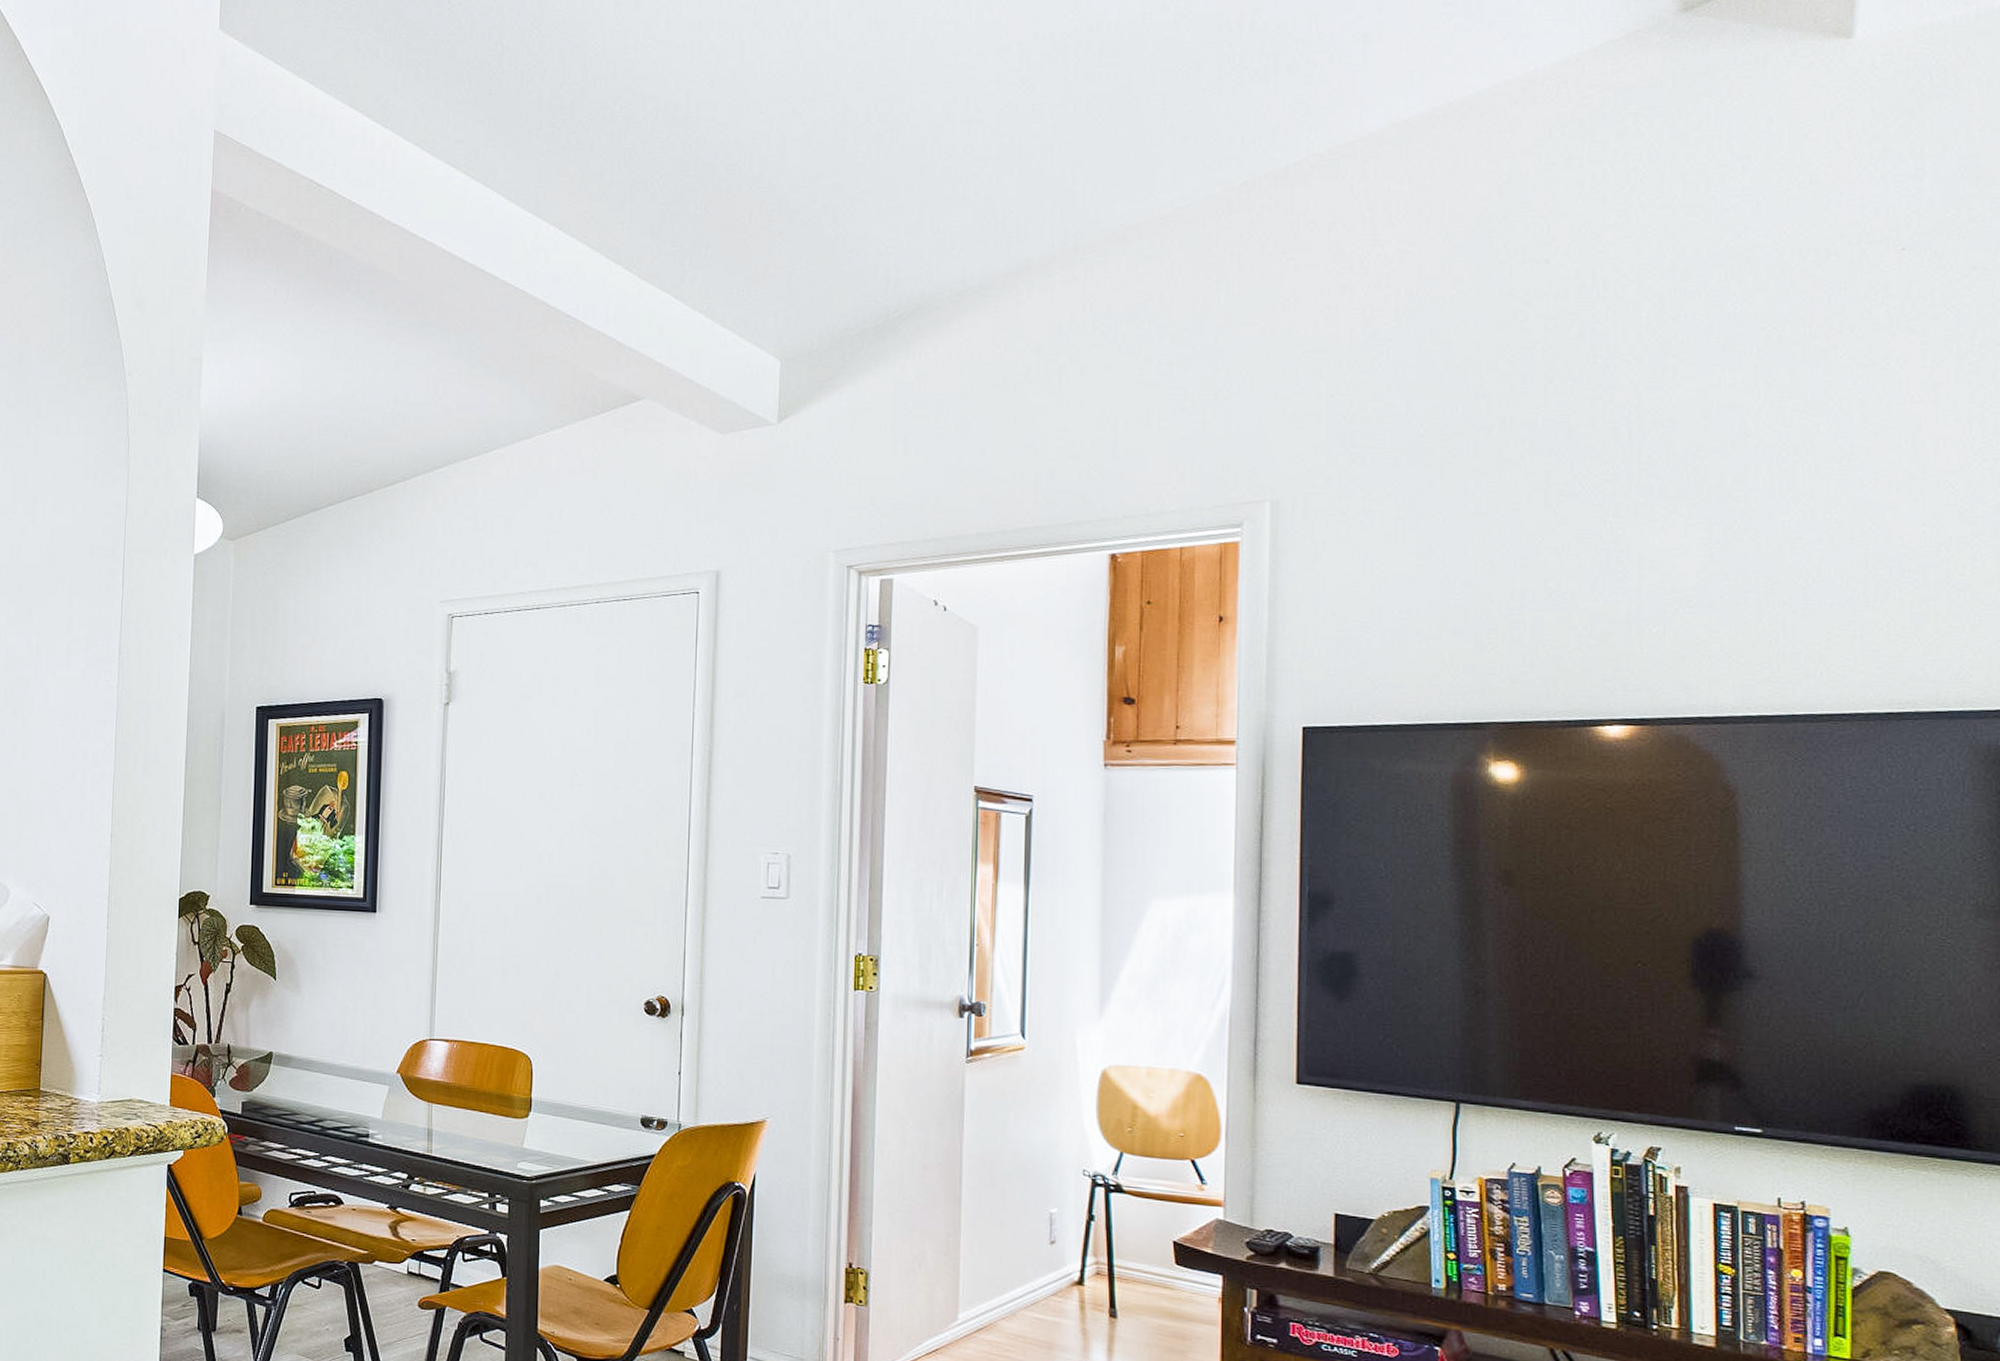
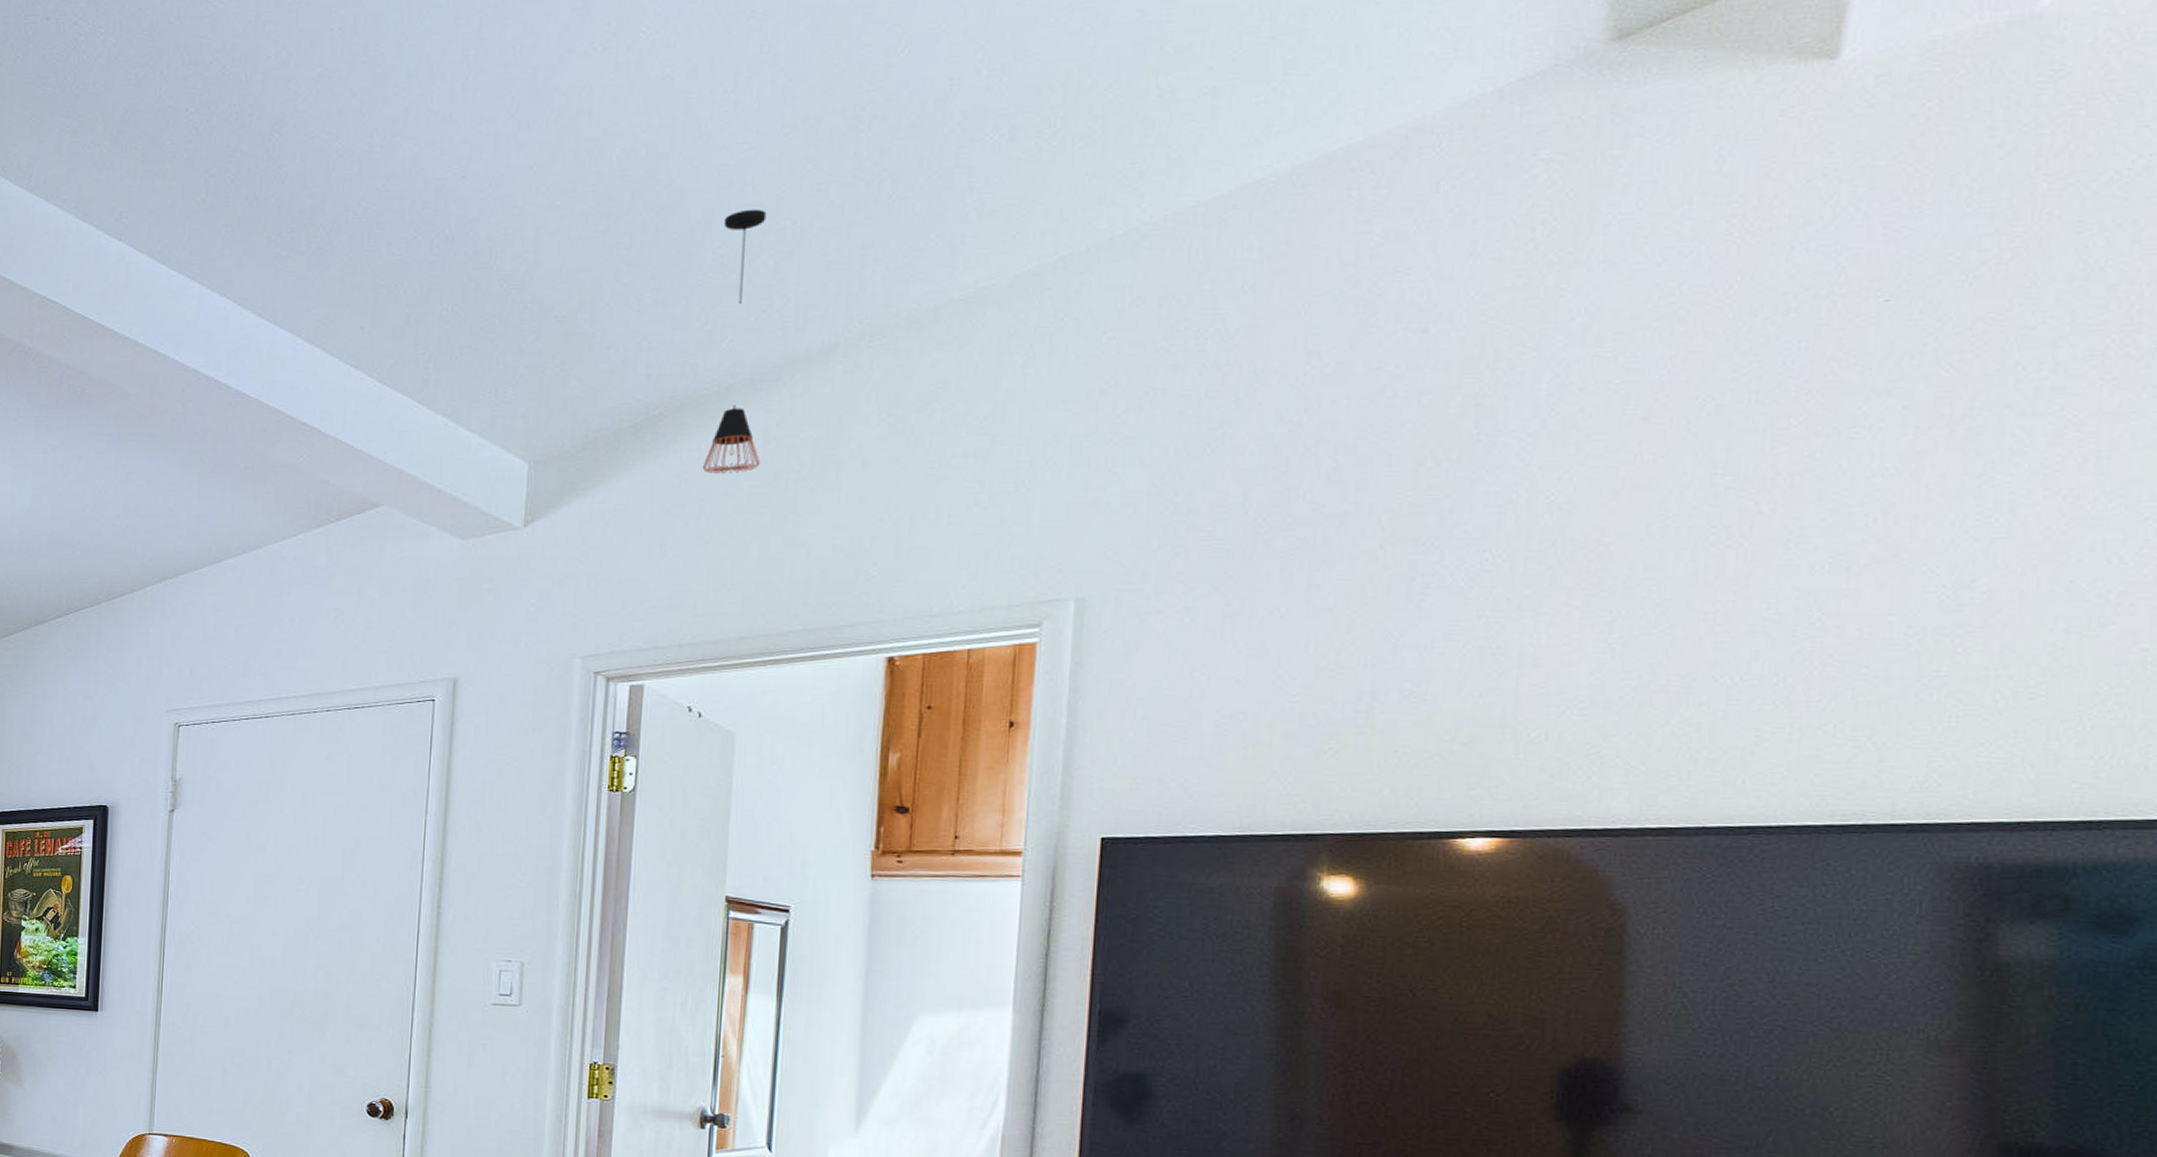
pendant light: none [939,125,991,376] -> present [702,209,767,475]

